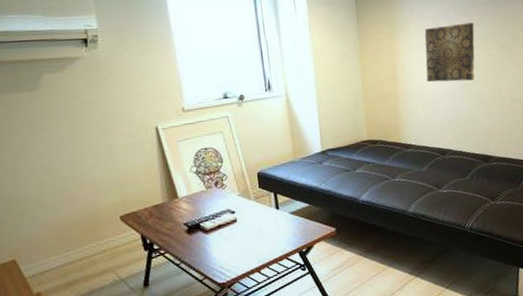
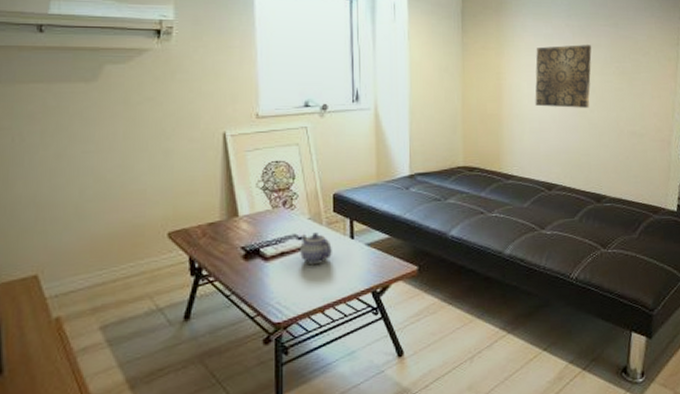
teapot: none [233,206,262,234] -> present [300,232,332,265]

